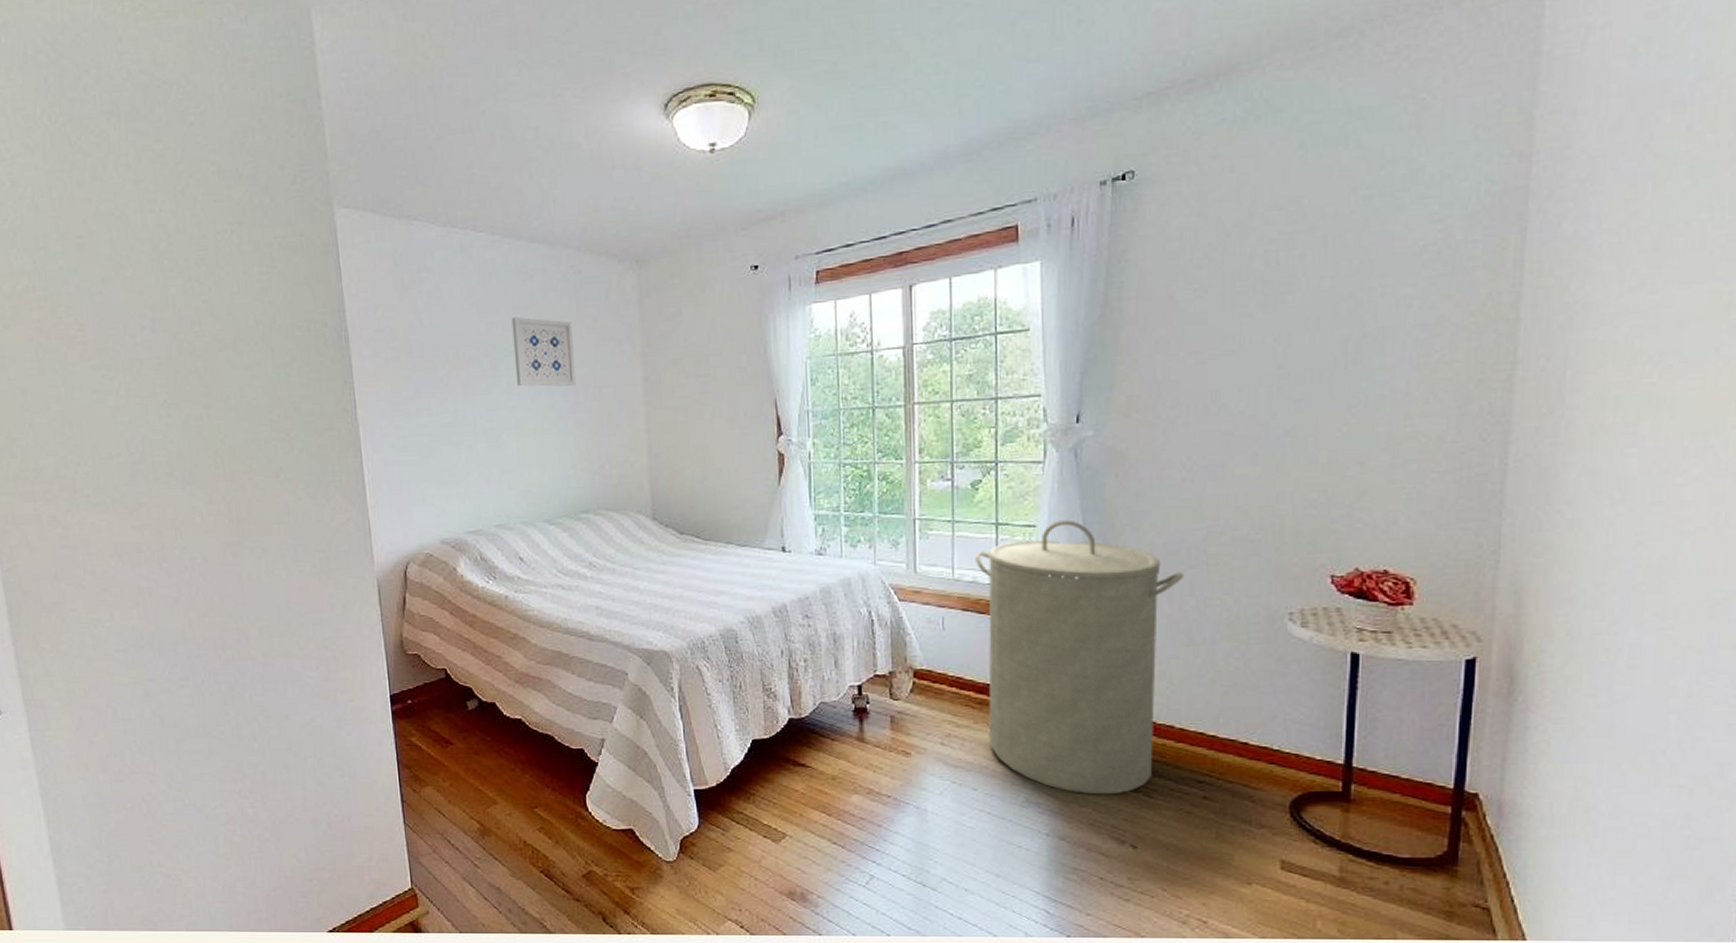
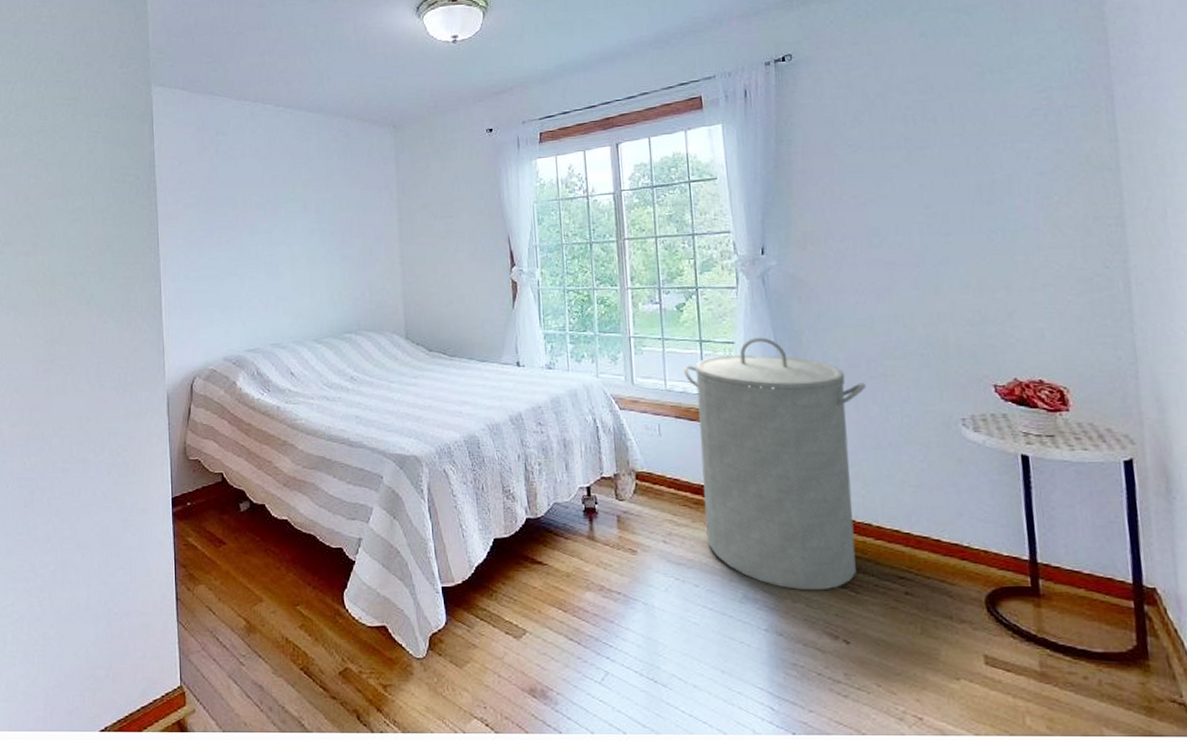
wall art: present [511,316,576,387] -> none [291,170,342,227]

